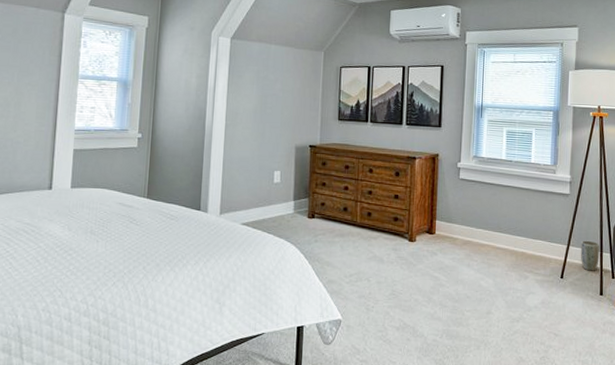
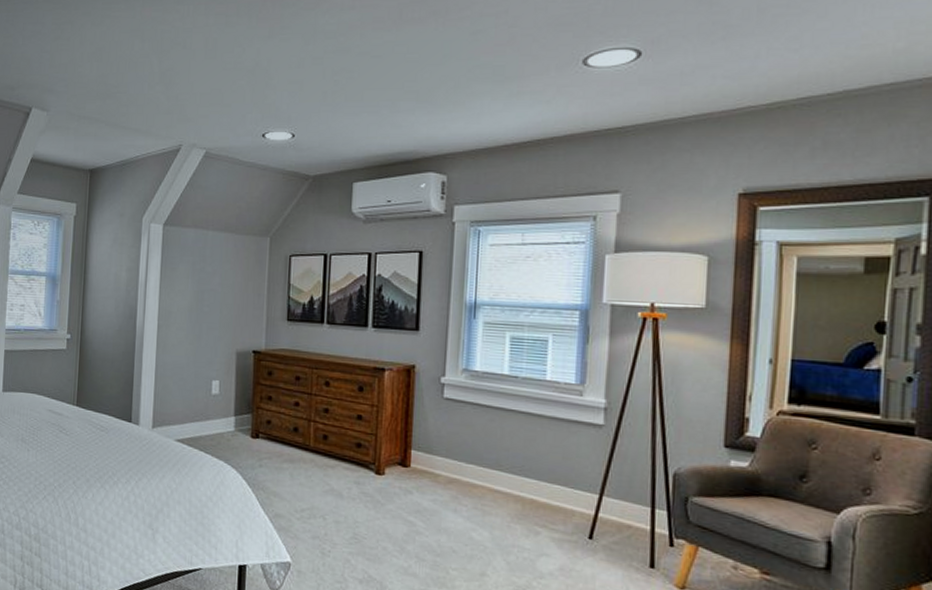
plant pot: present [580,240,600,271] -> none [619,489,651,534]

